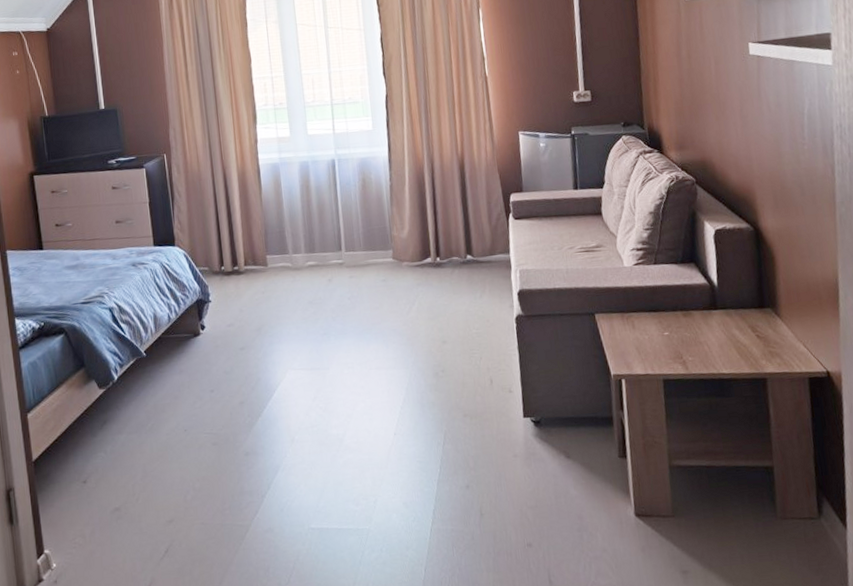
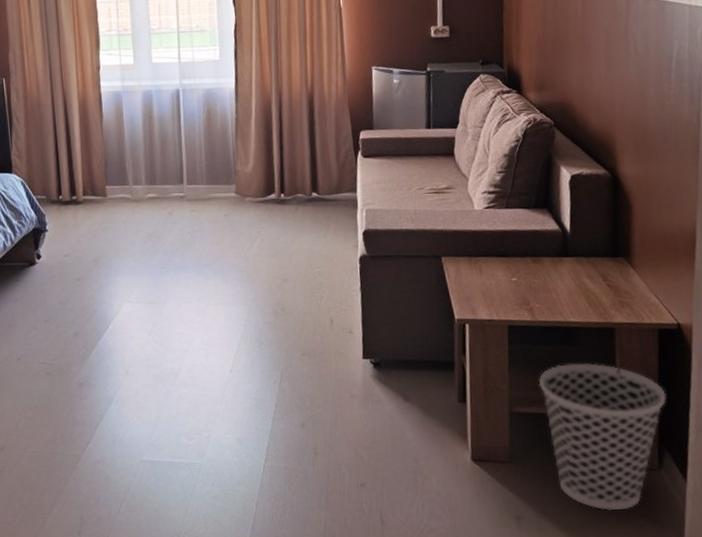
wastebasket: none [696,413,821,561] -> present [538,362,666,510]

